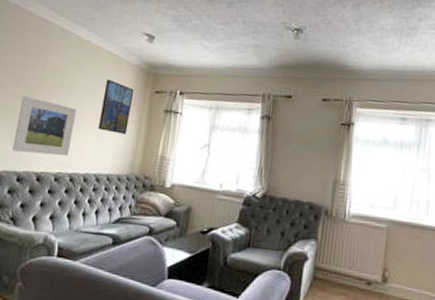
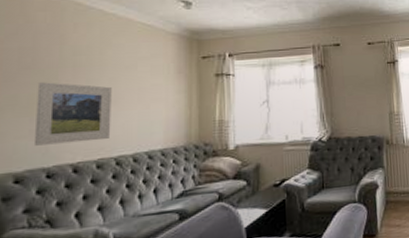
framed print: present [98,79,134,134] -> none [142,51,178,106]

